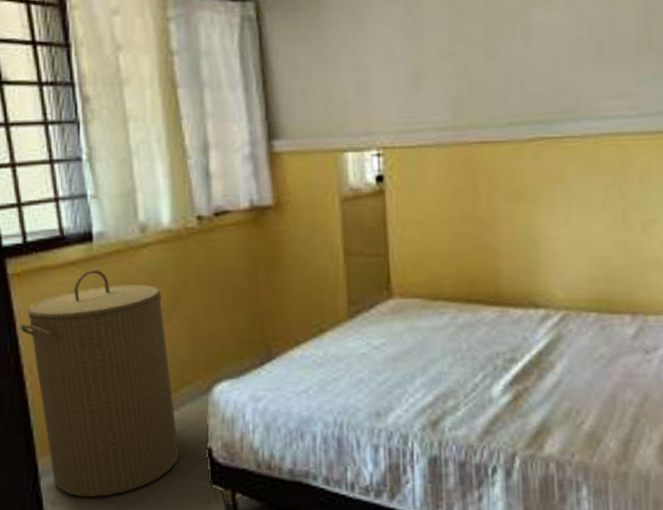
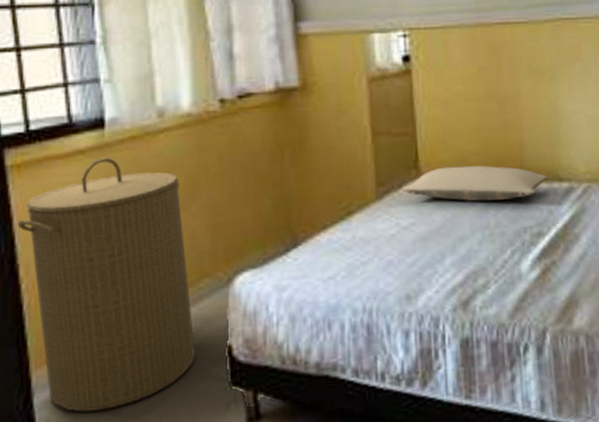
pillow: none [373,288,524,325] -> present [401,165,548,202]

